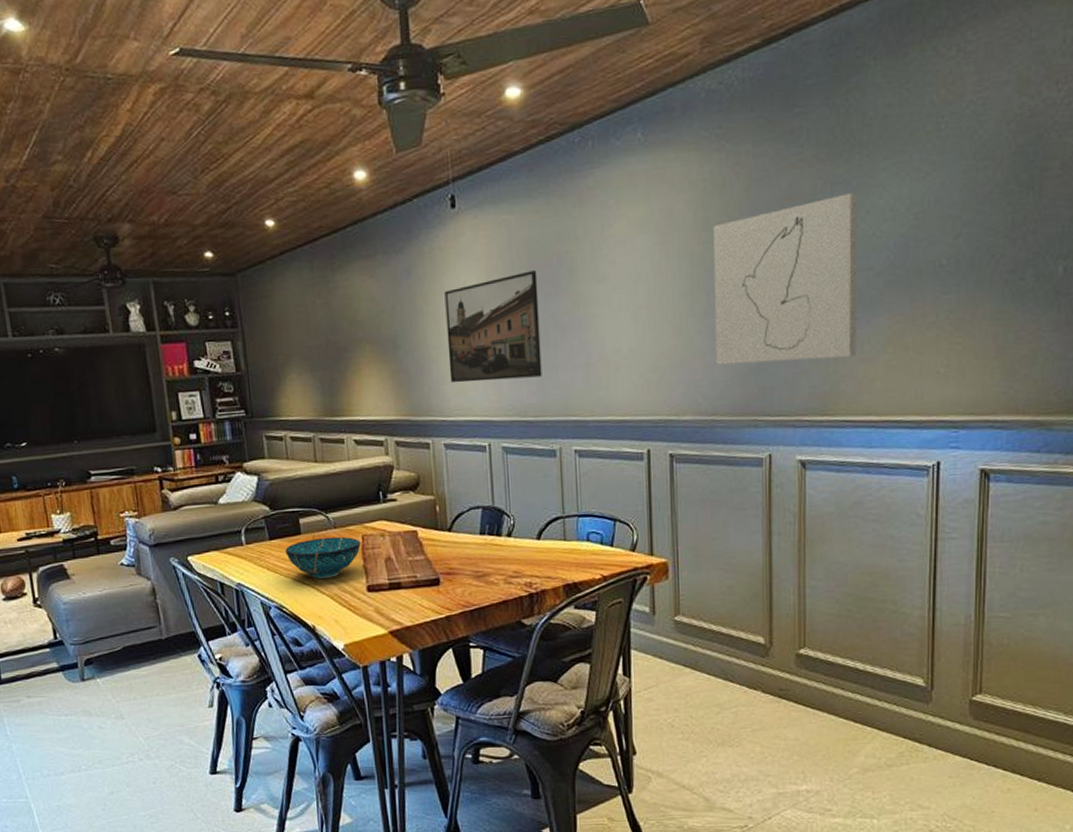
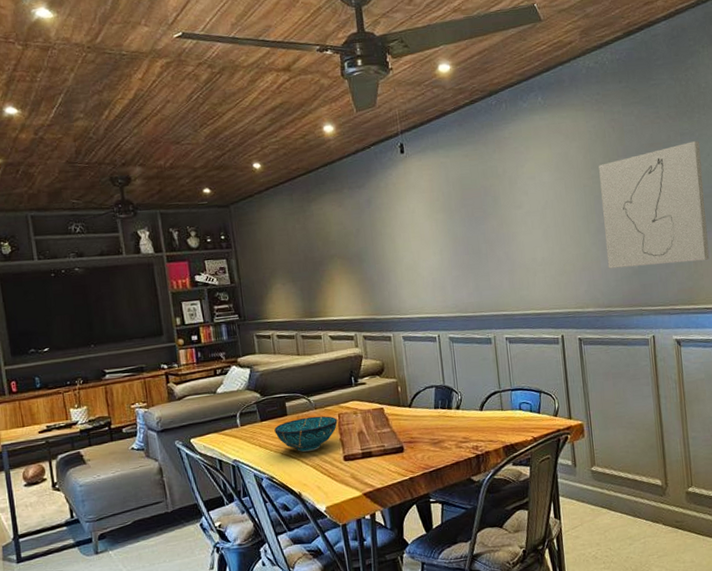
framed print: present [444,270,542,383] -> none [398,200,477,288]

